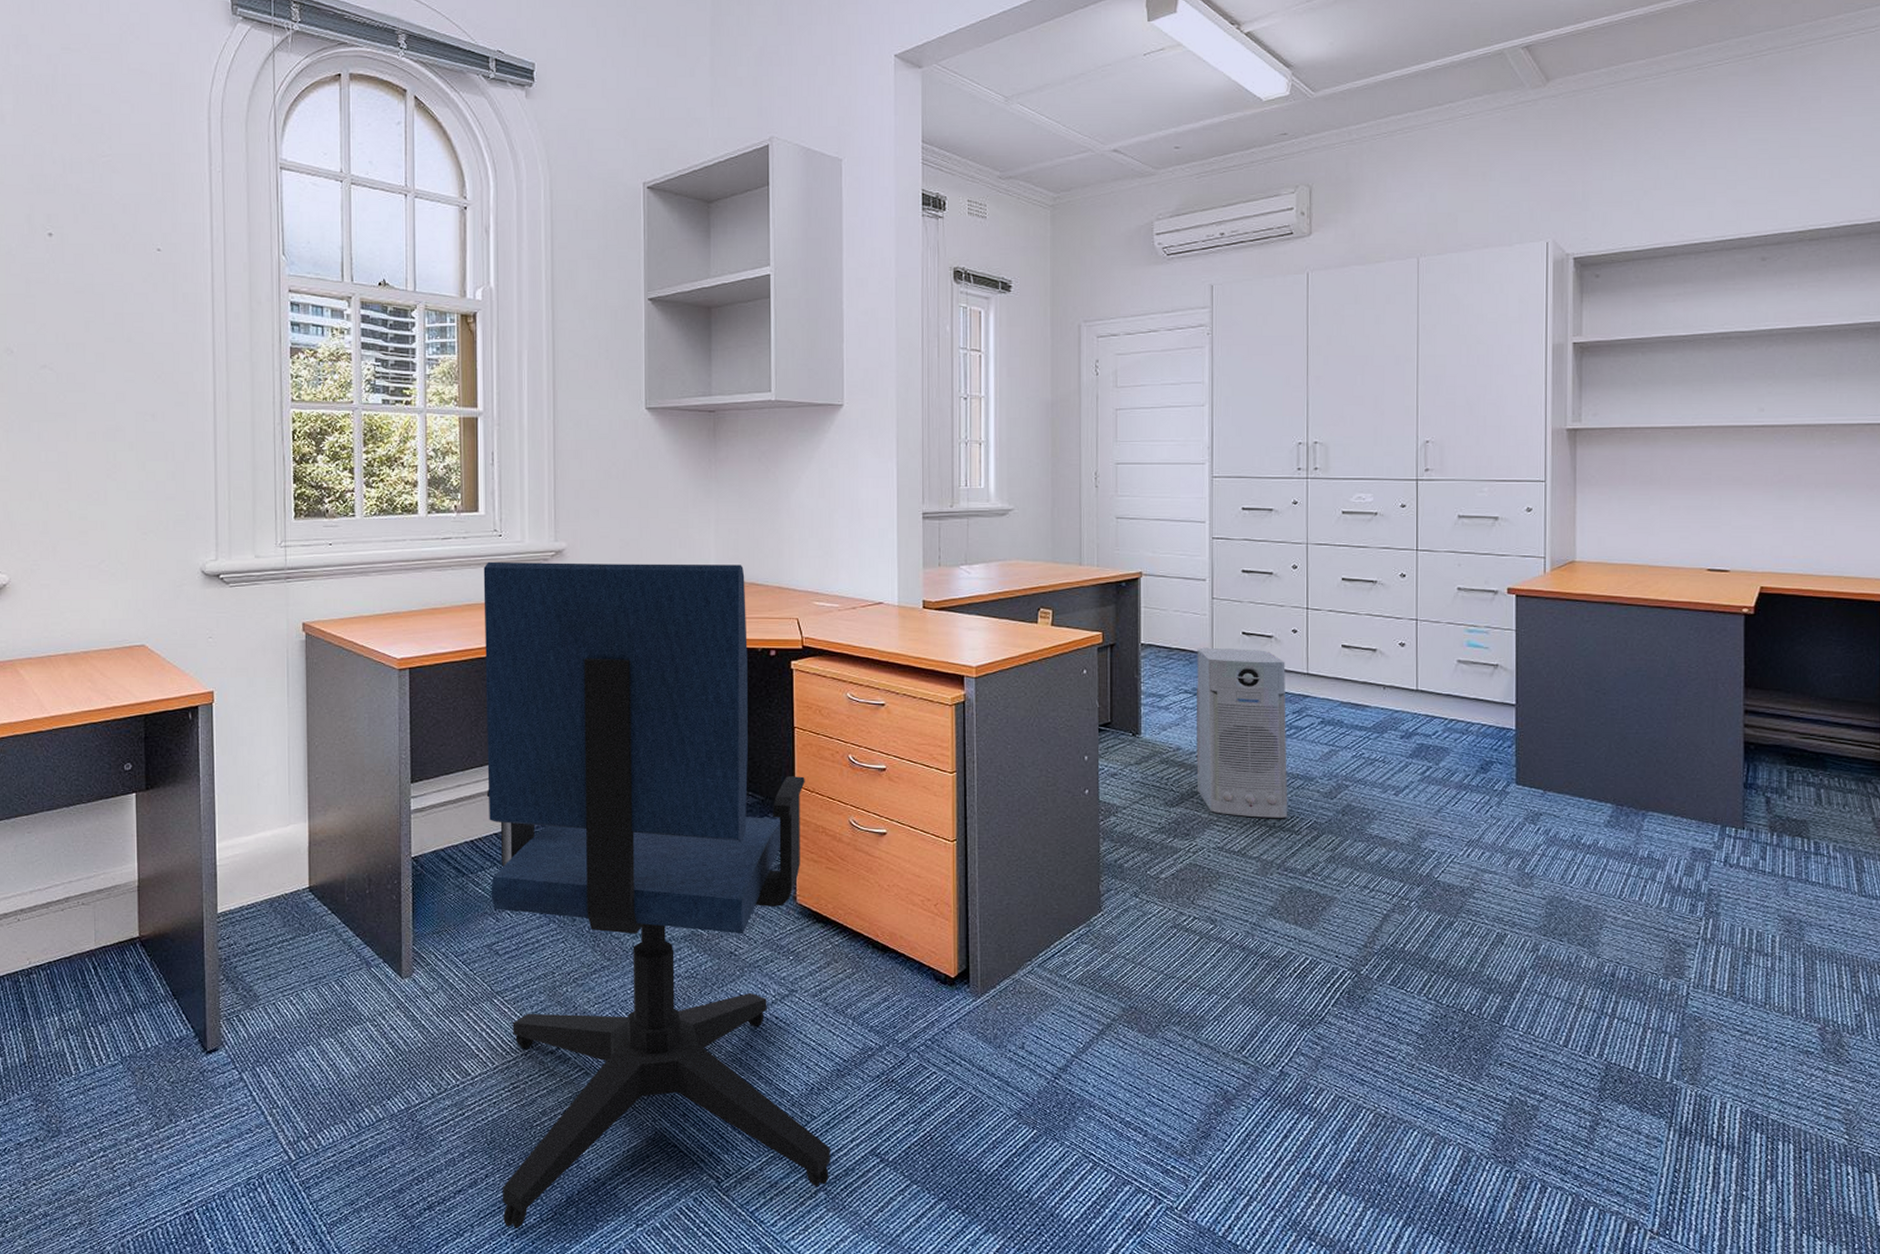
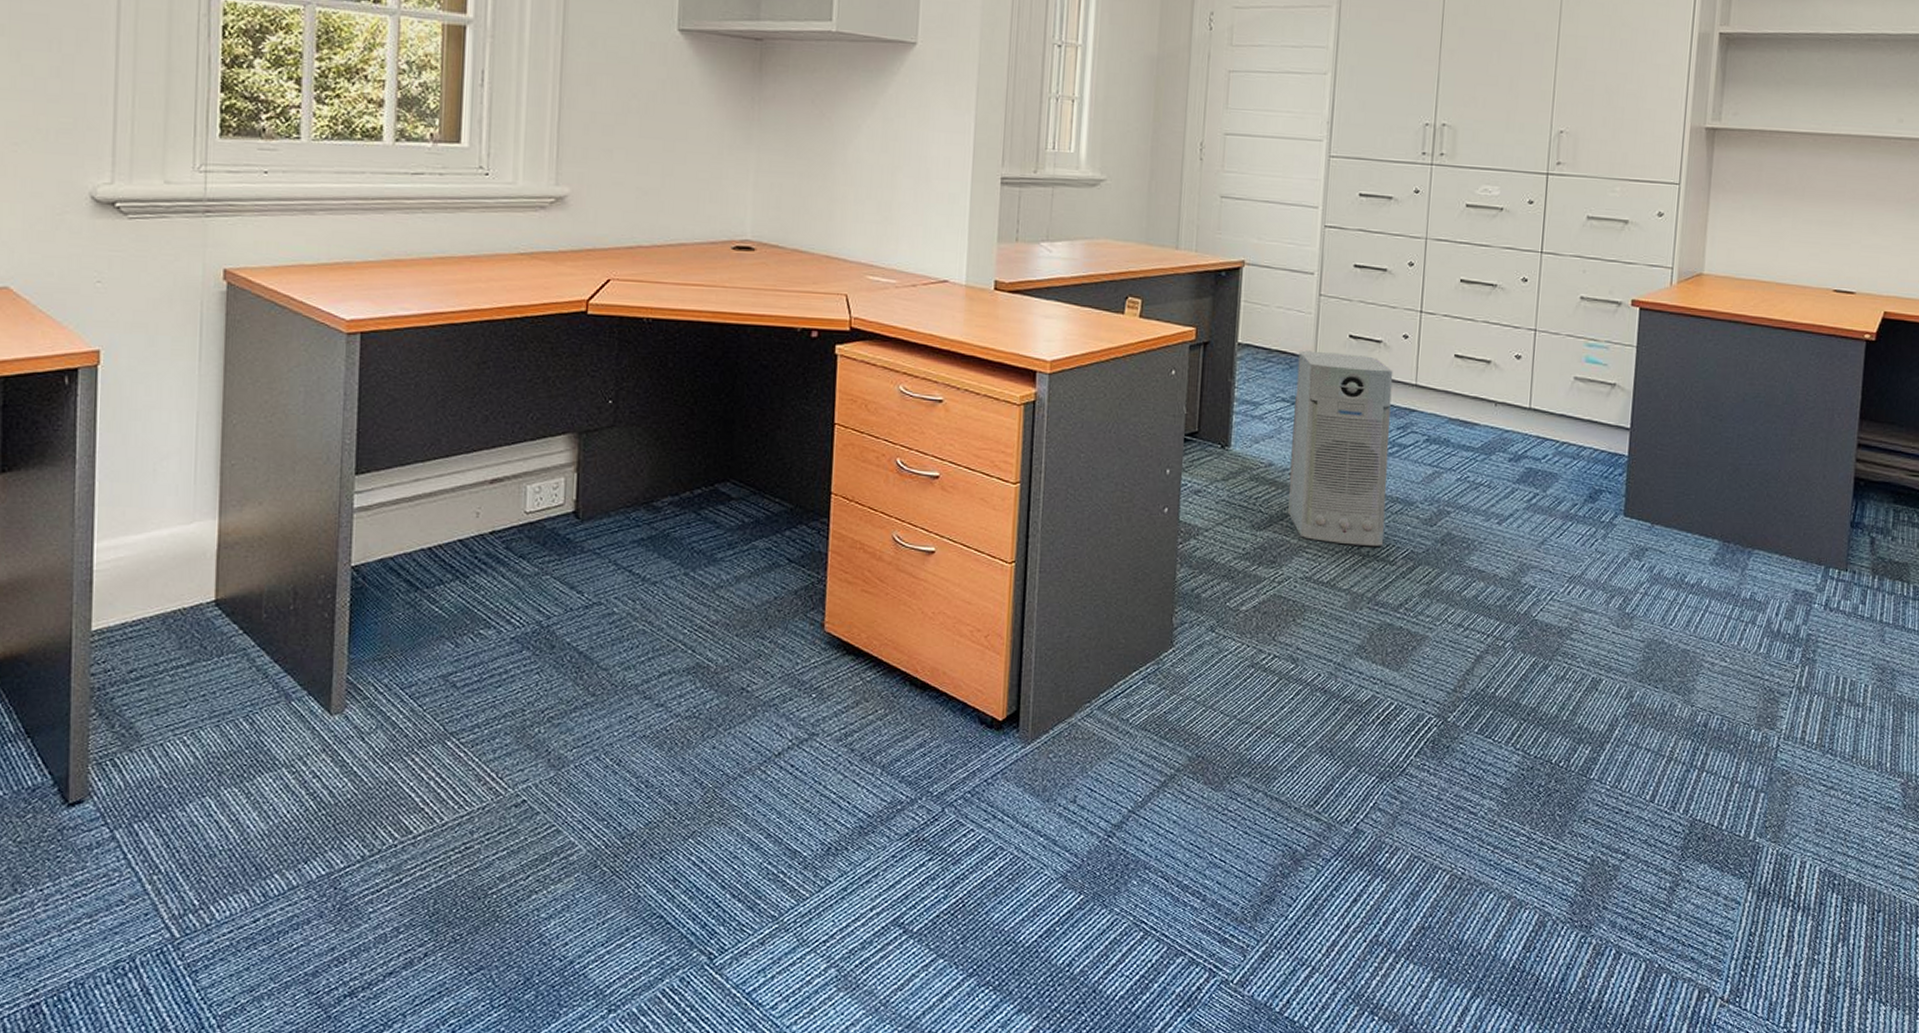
office chair: present [483,561,830,1228] -> none [444,205,846,1017]

